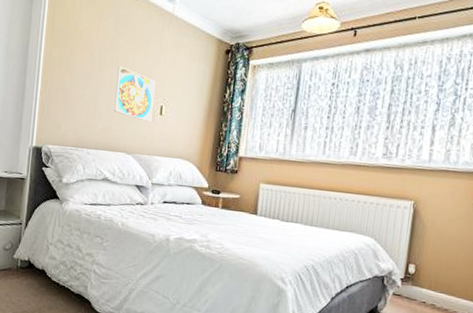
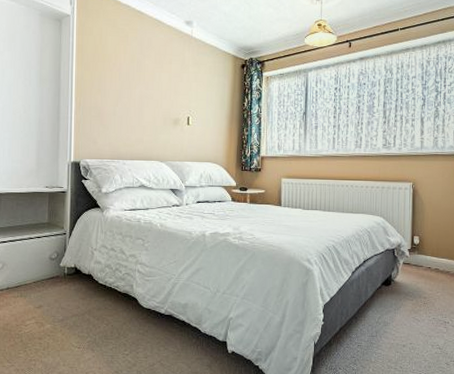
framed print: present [114,66,156,122] -> none [145,84,181,132]

